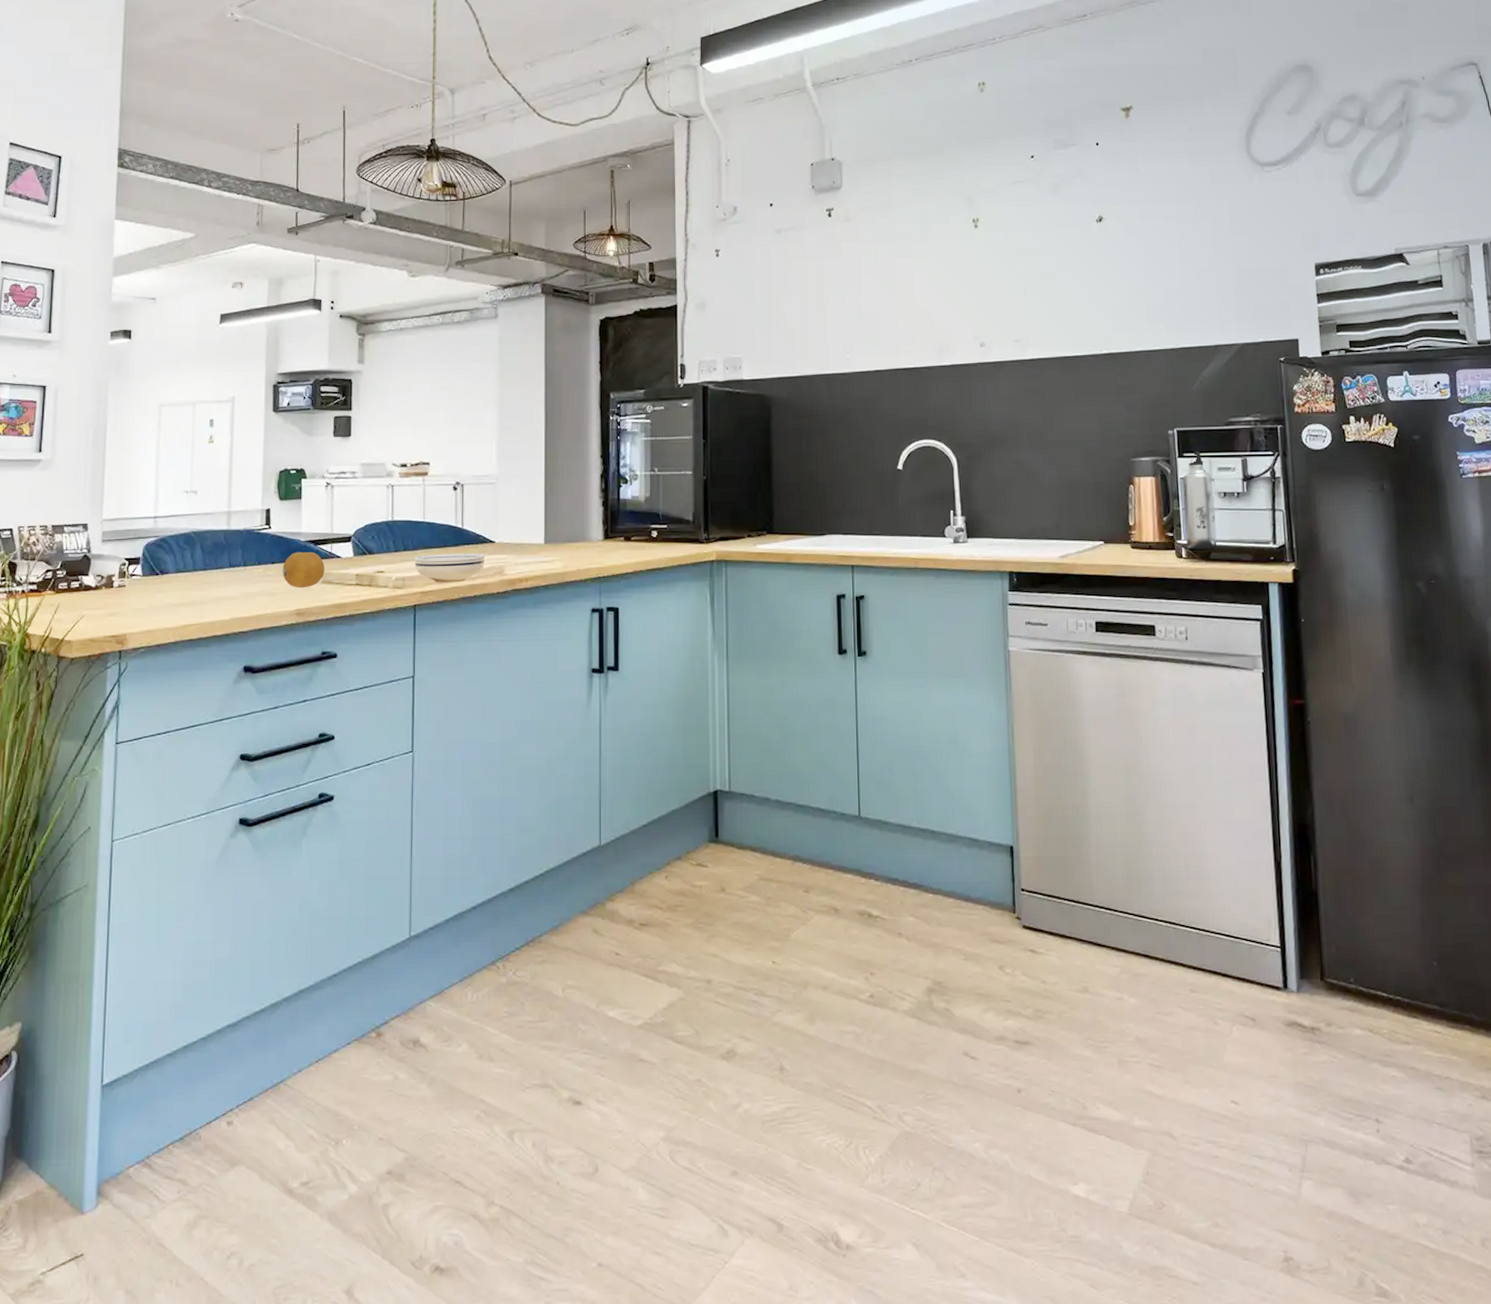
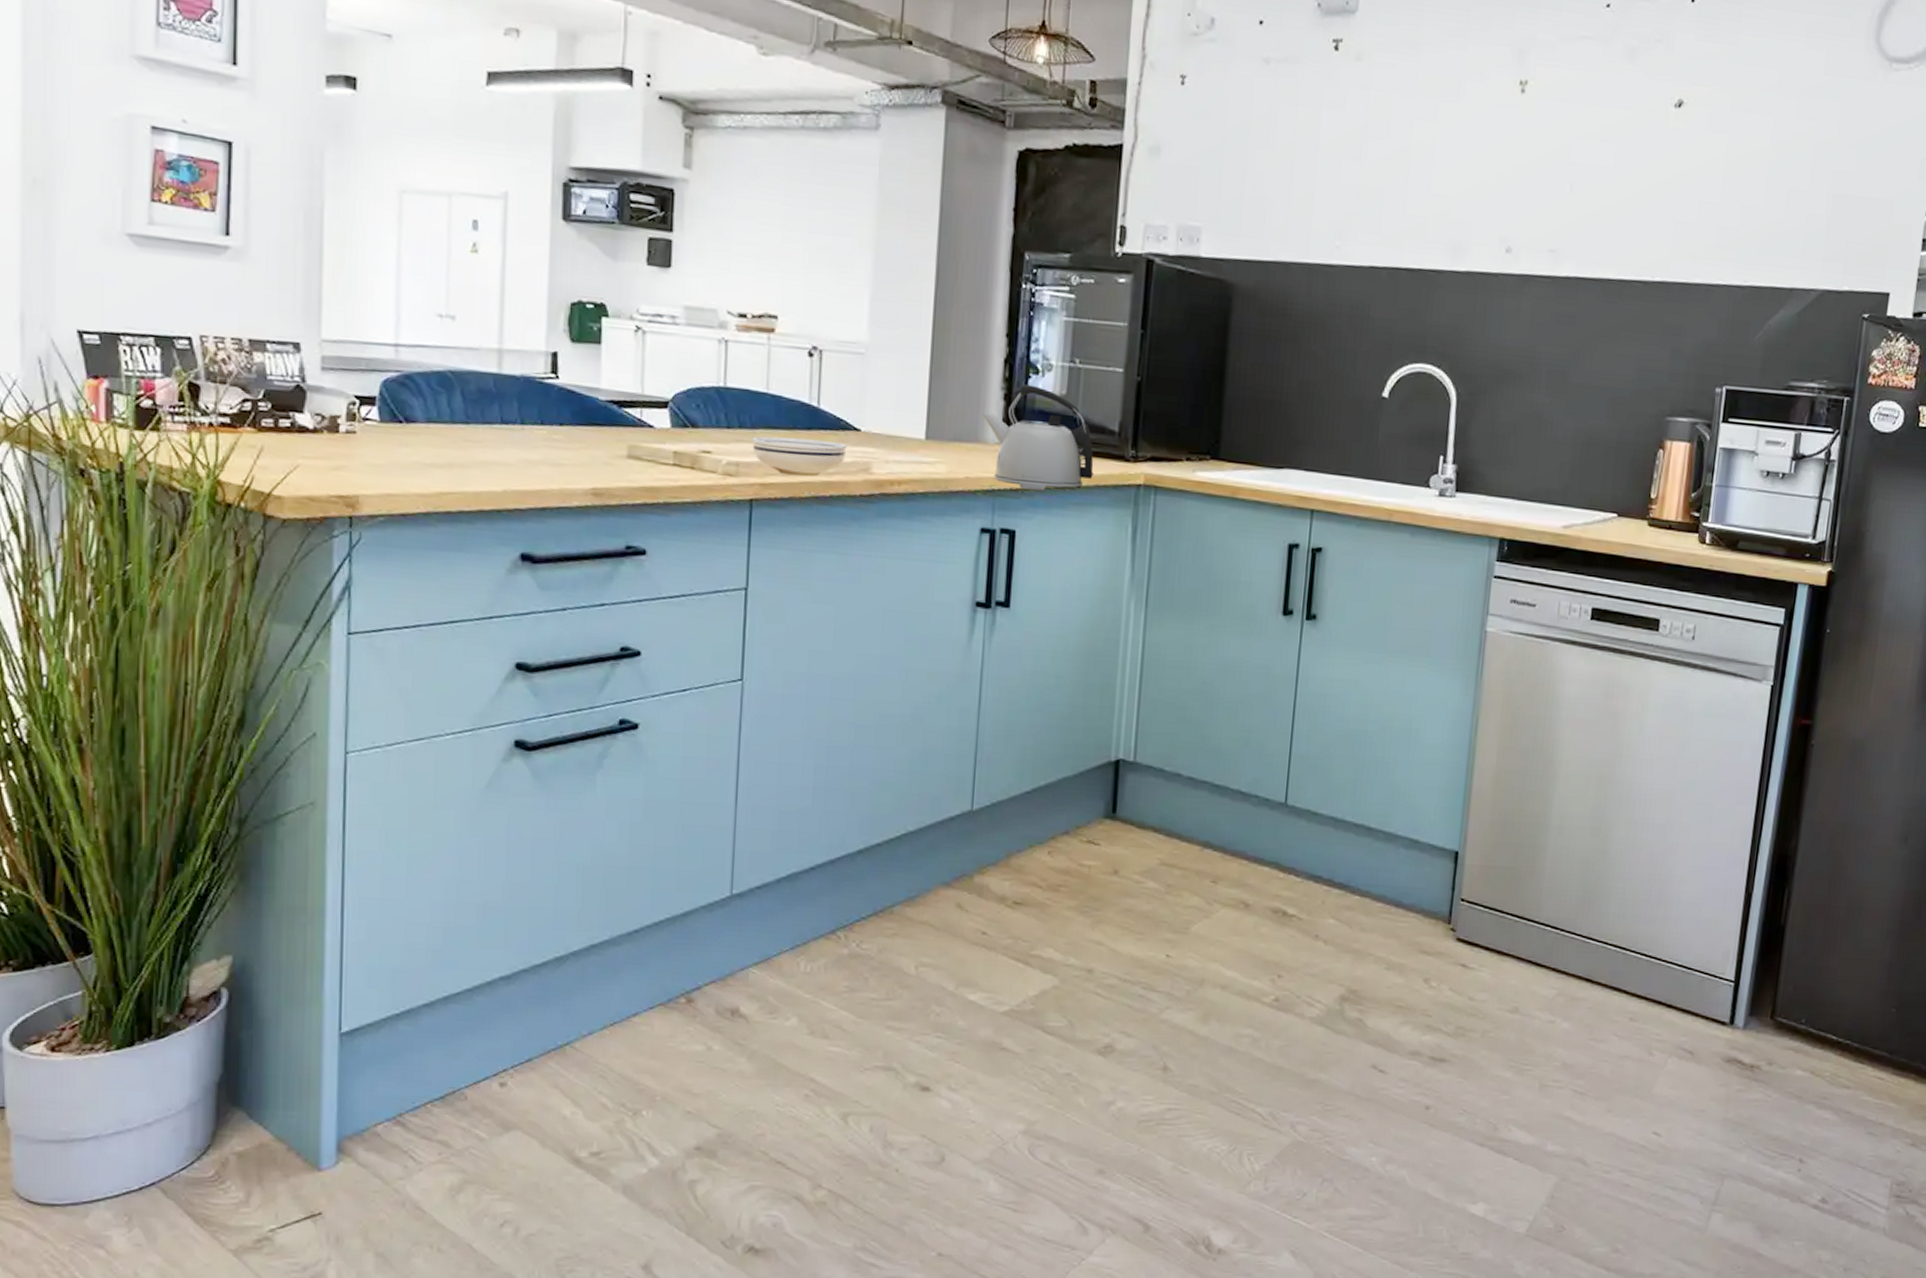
fruit: present [282,551,325,588] -> none [573,413,632,462]
kettle: none [586,492,676,574] -> present [982,384,1094,491]
water bottle: present [1182,451,1217,550] -> none [1712,417,1758,538]

